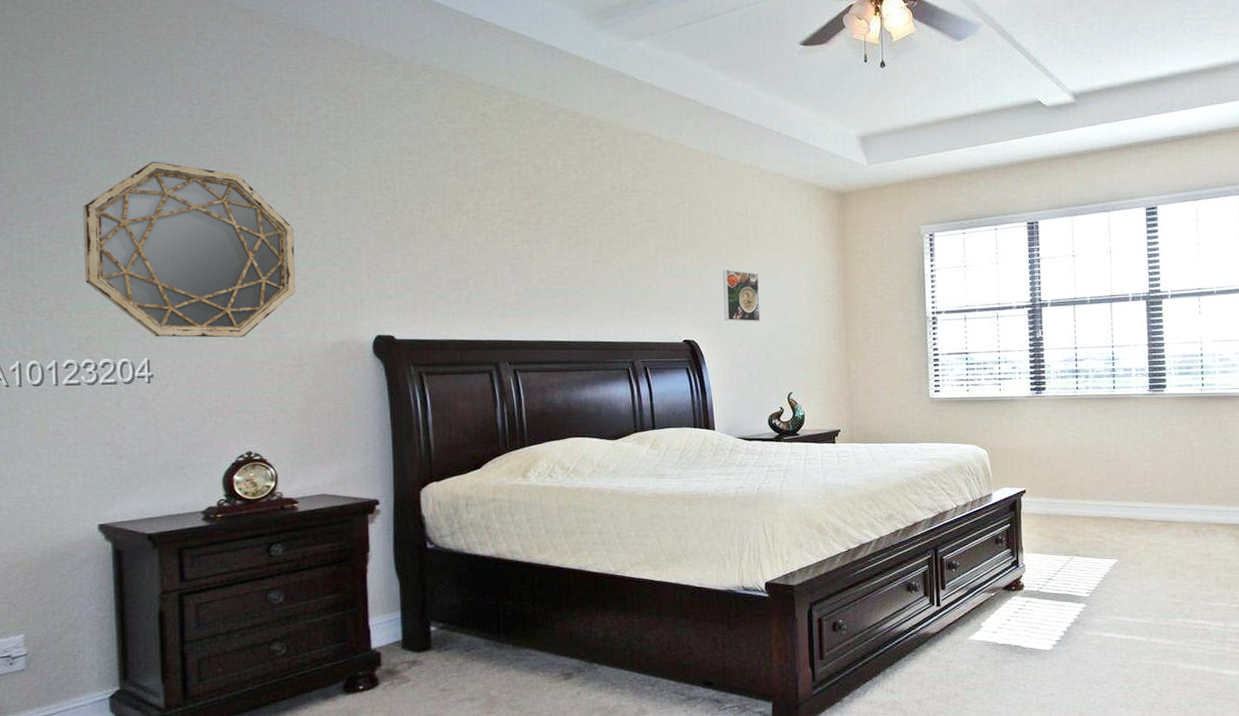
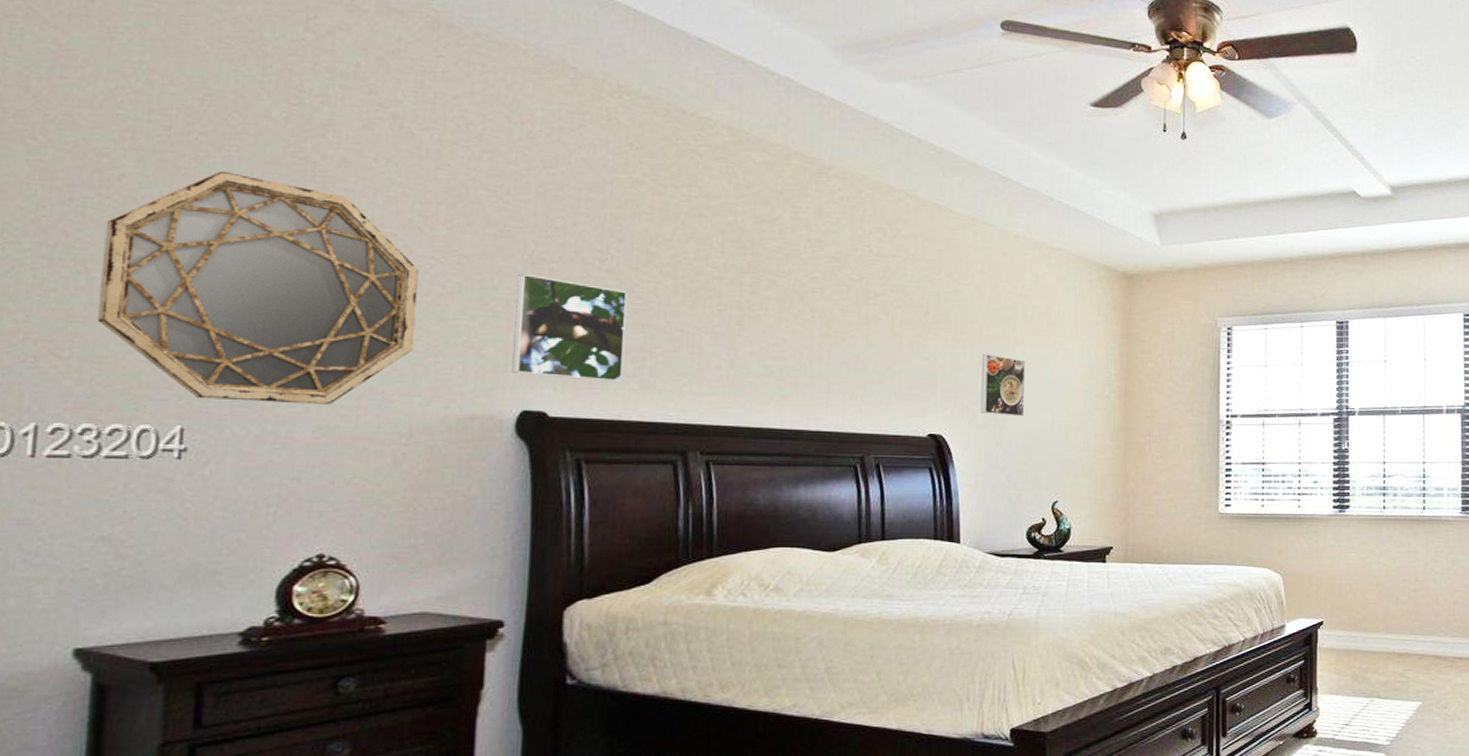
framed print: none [364,226,447,310] -> present [512,273,628,383]

